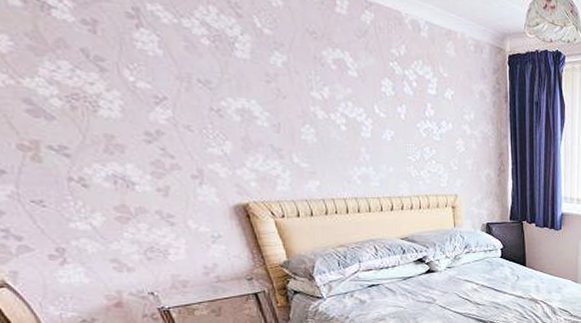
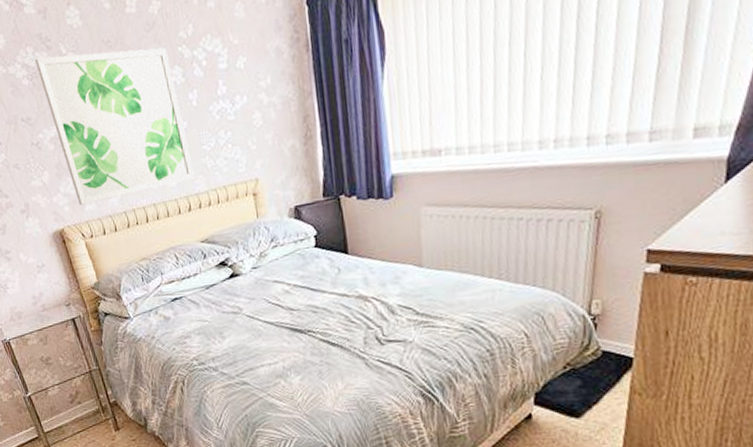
wall art: none [219,21,398,185] -> present [34,47,195,205]

